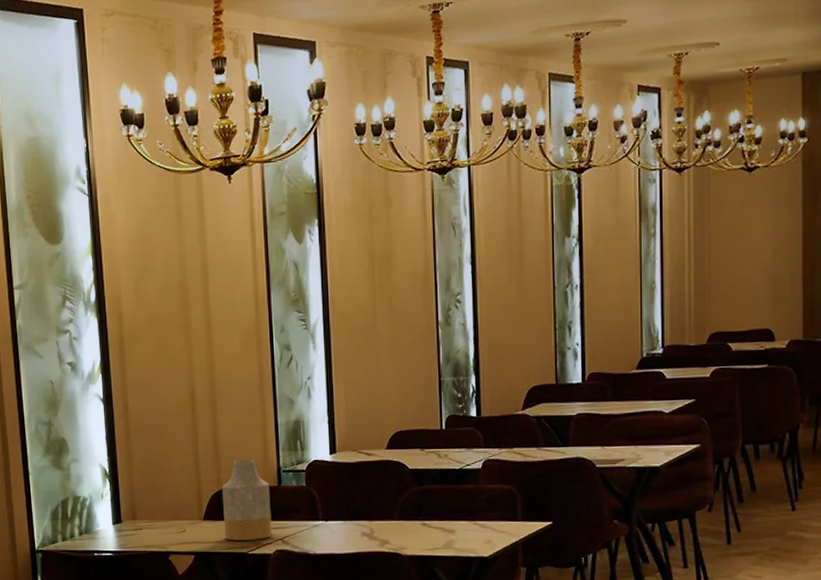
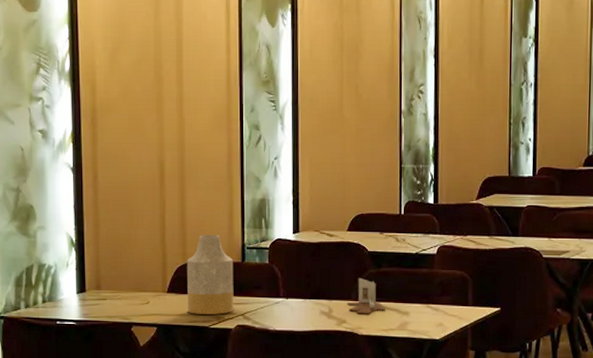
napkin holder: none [389,496,431,534] -> present [347,277,387,315]

